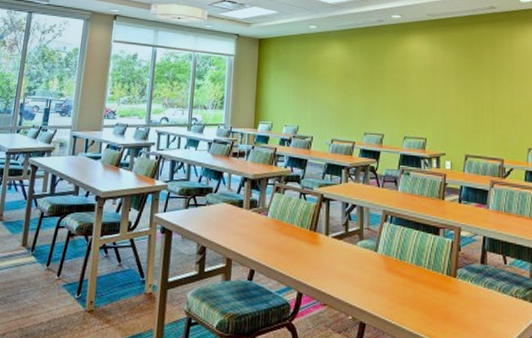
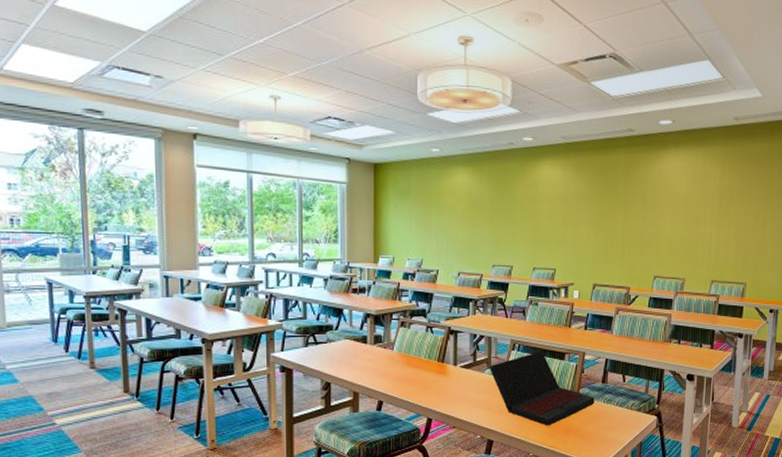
laptop: none [361,223,474,311] -> present [489,350,595,426]

